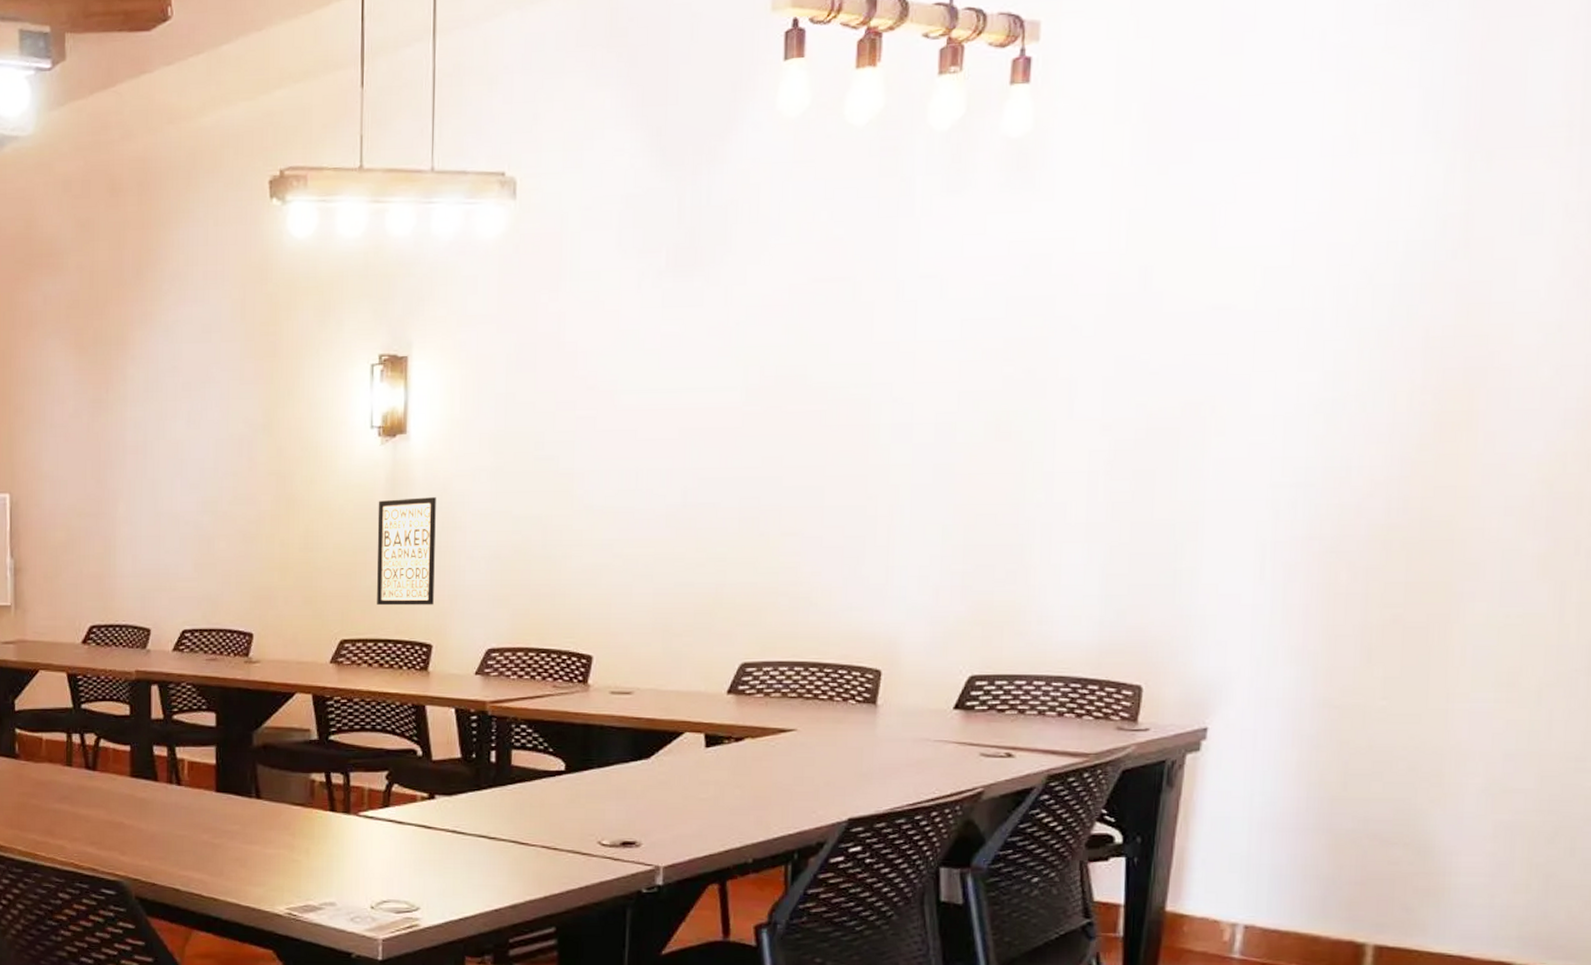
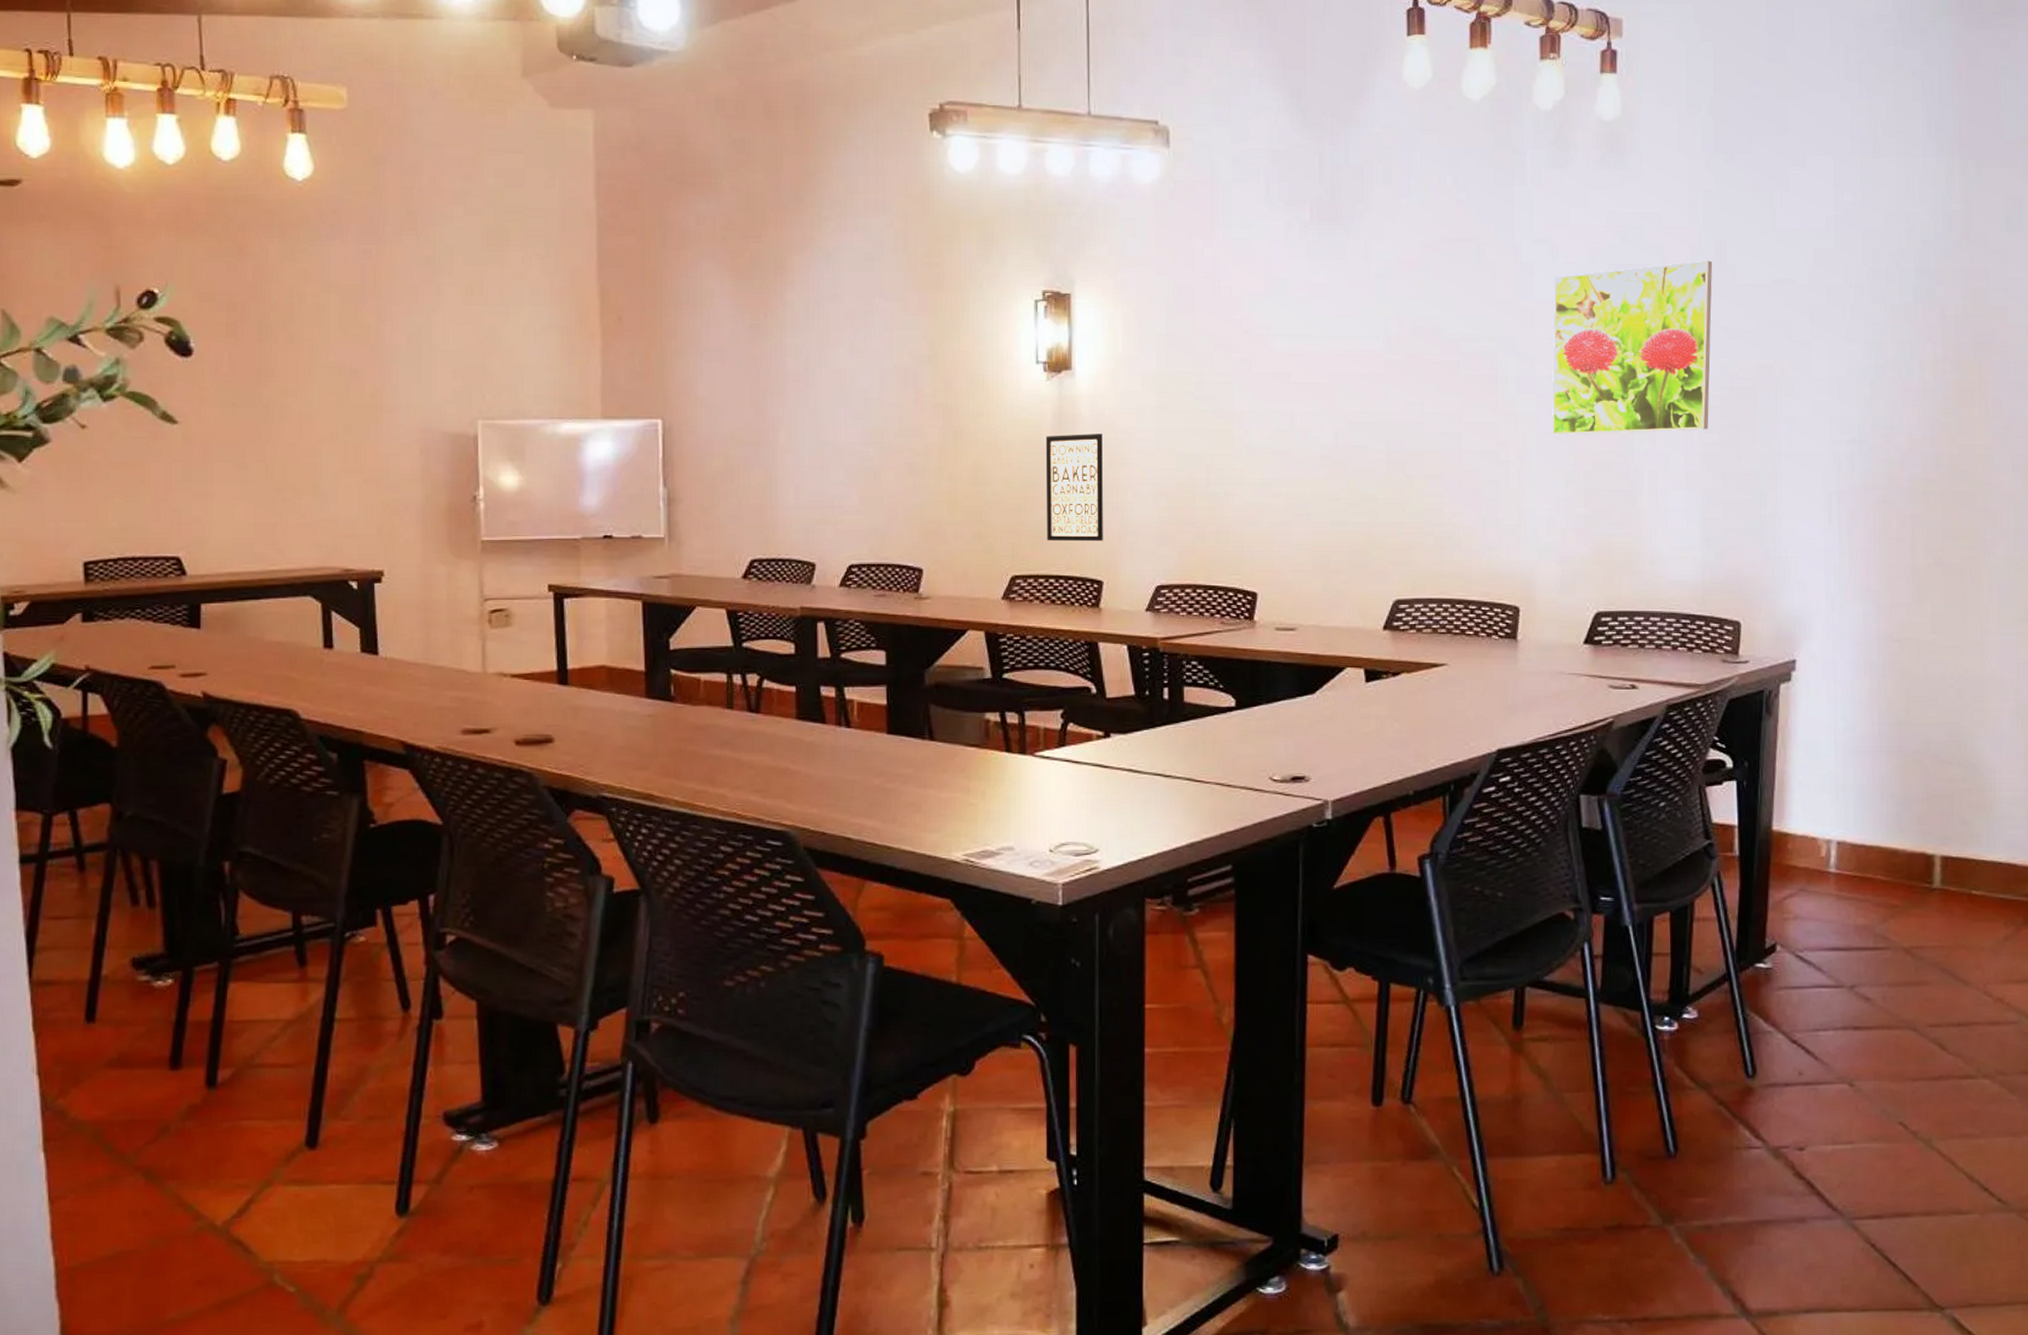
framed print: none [930,287,1134,488] -> present [1552,260,1712,436]

